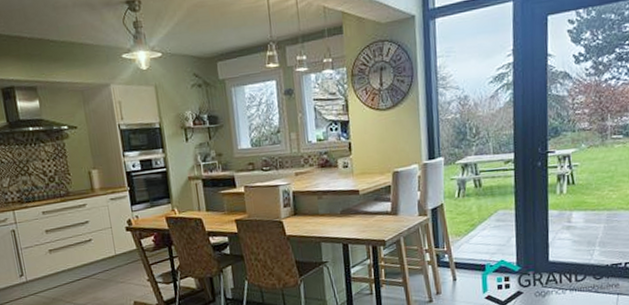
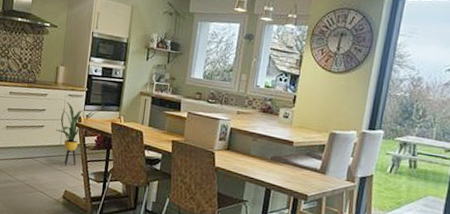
house plant: none [105,206,147,275] -> present [56,101,97,166]

